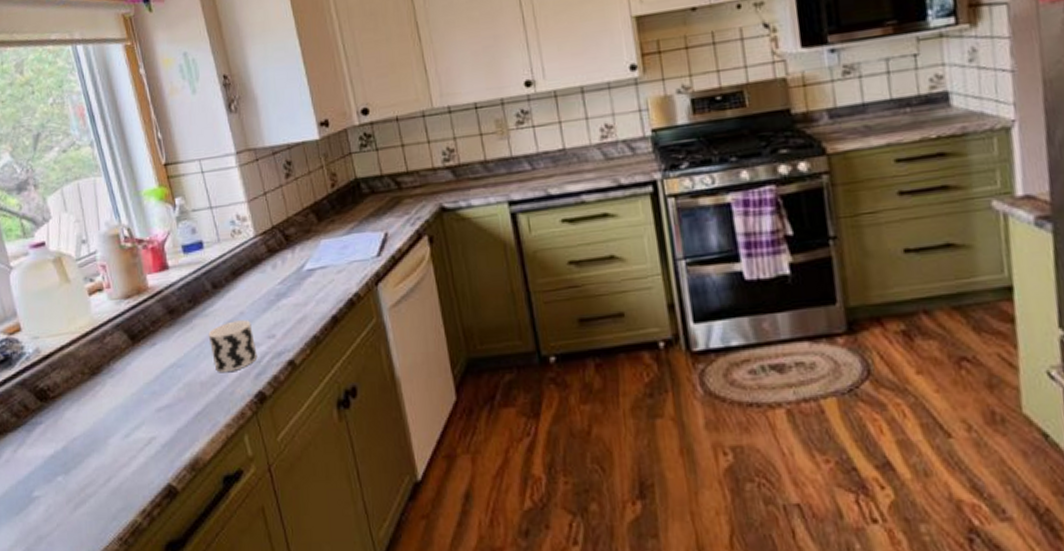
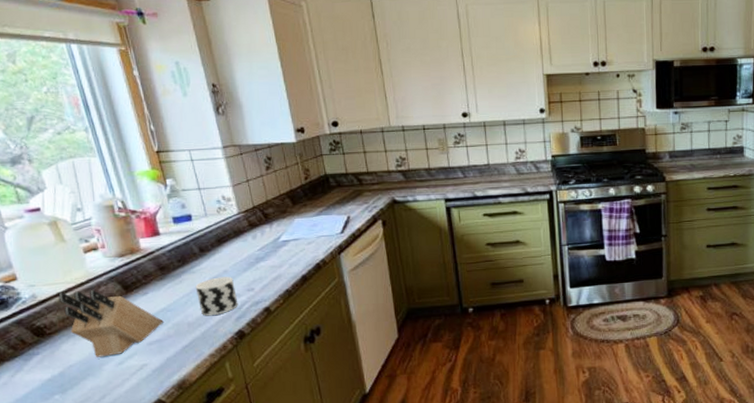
knife block: none [62,342,173,428] -> present [58,290,163,357]

